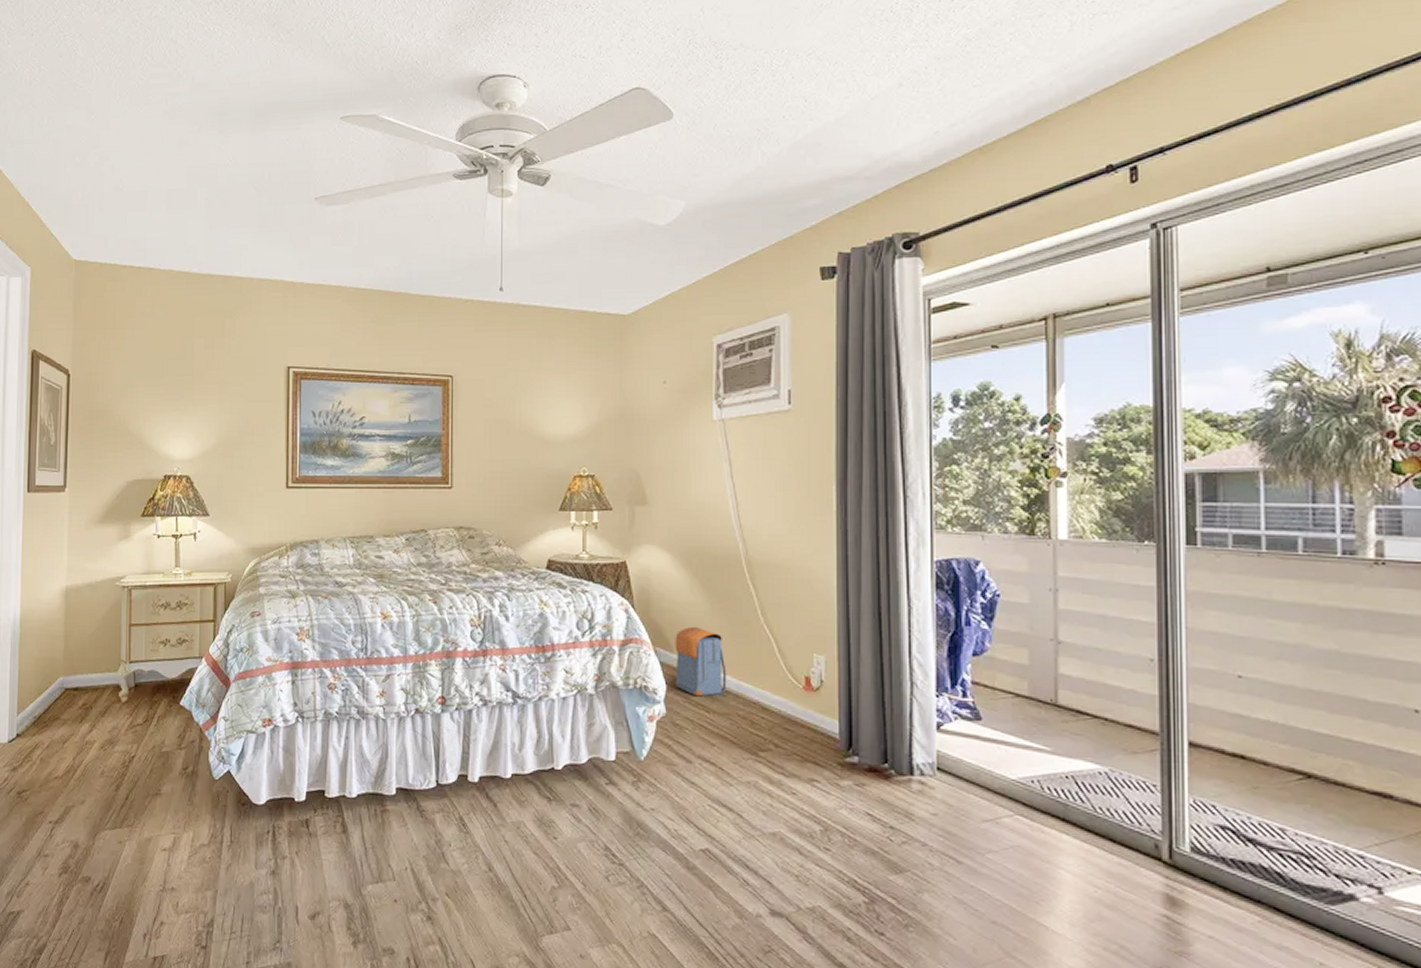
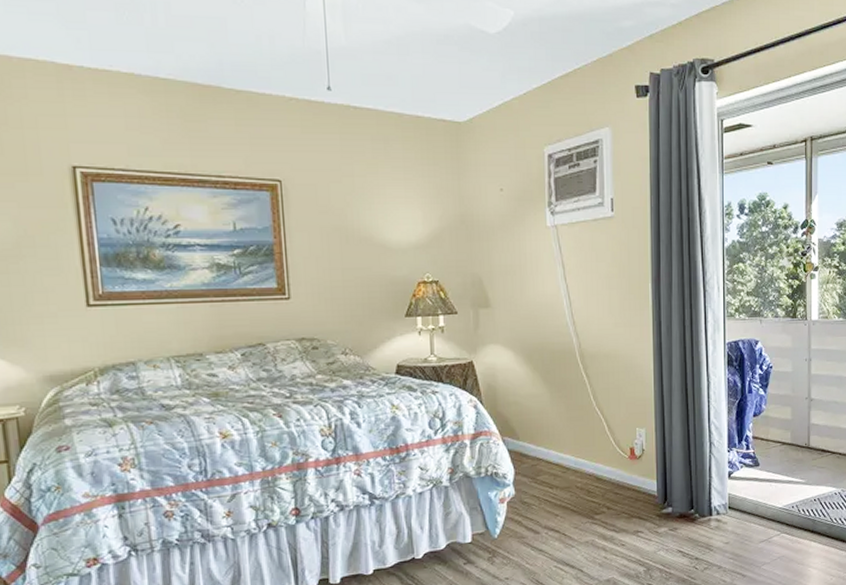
backpack: present [675,626,727,697] -> none [520,414,567,476]

